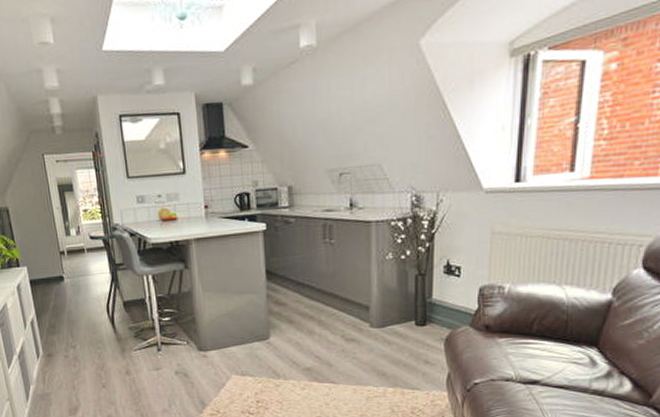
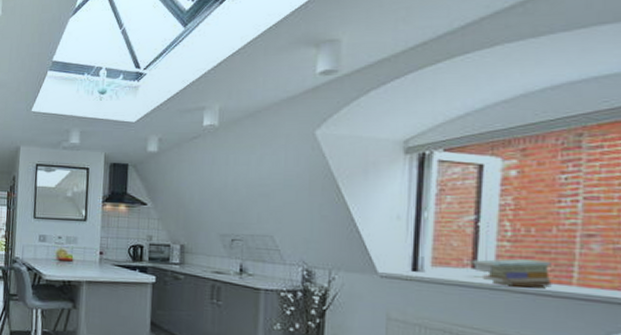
books: none [570,155,642,187] -> present [472,259,552,288]

